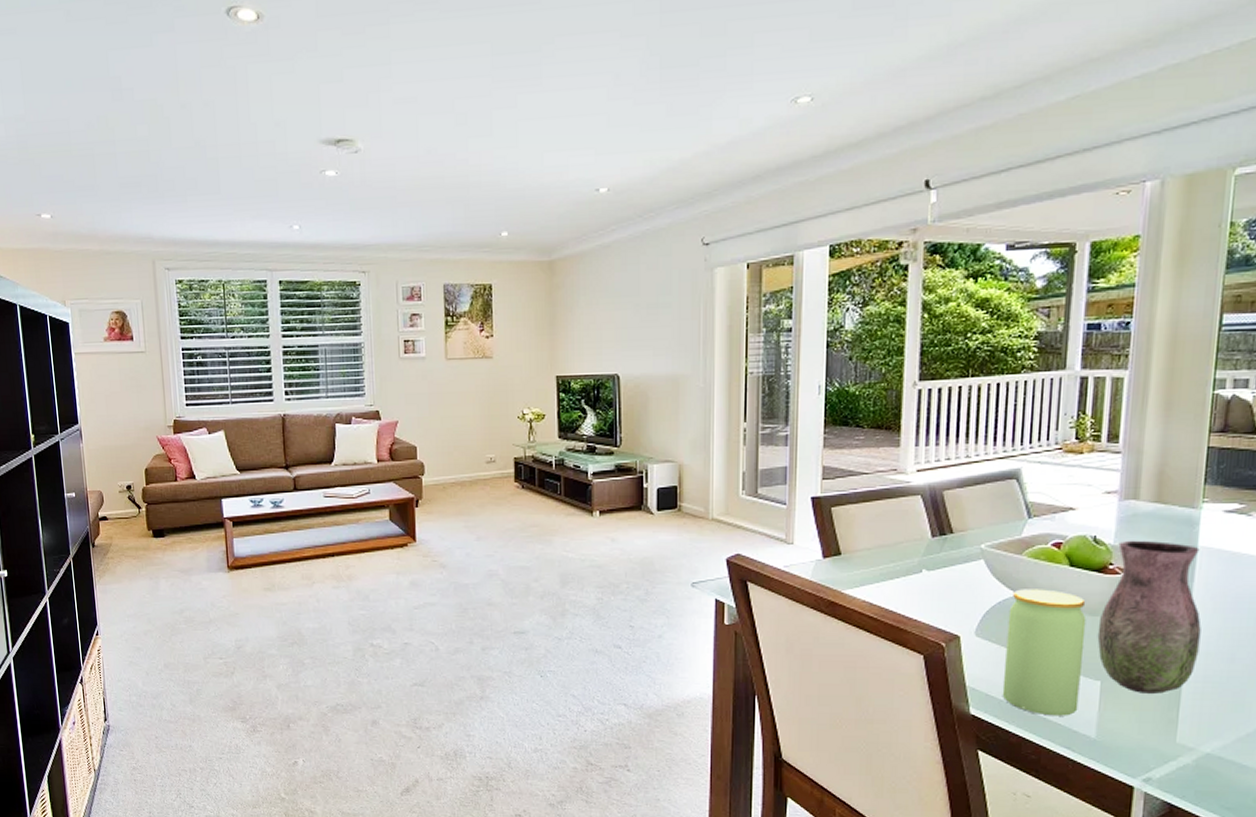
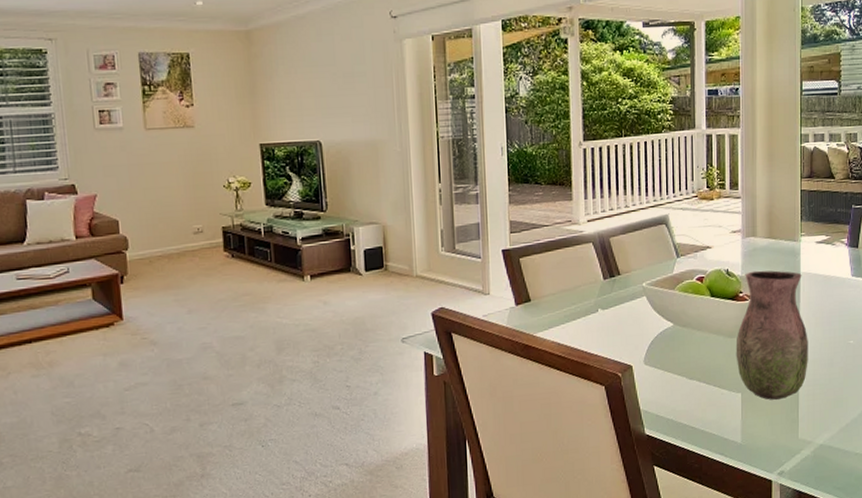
jar: present [1002,589,1087,716] -> none [668,318,727,428]

